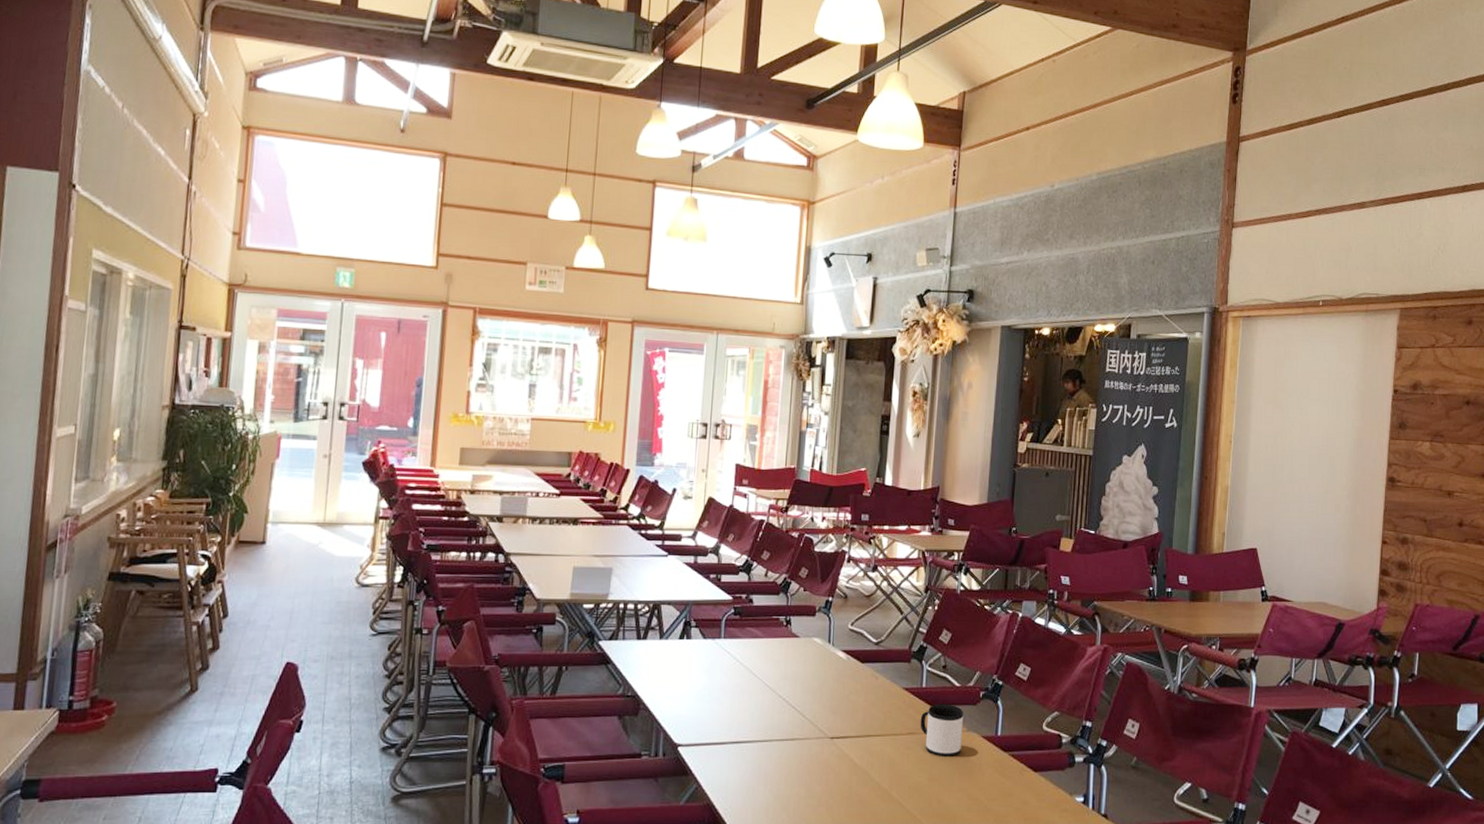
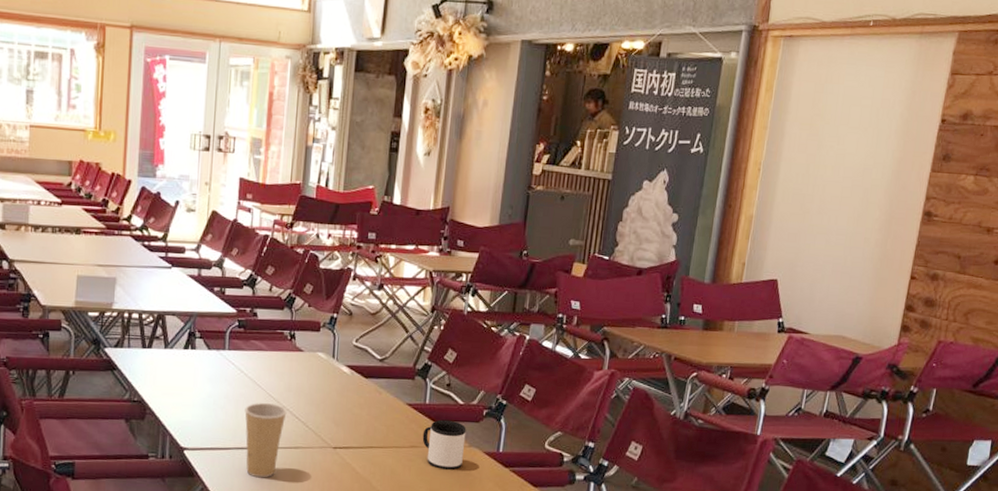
paper cup: none [740,693,783,774] -> present [245,403,287,478]

